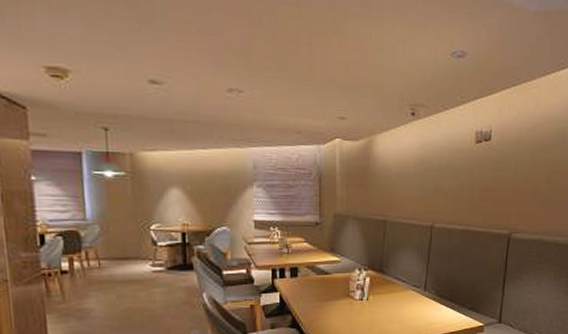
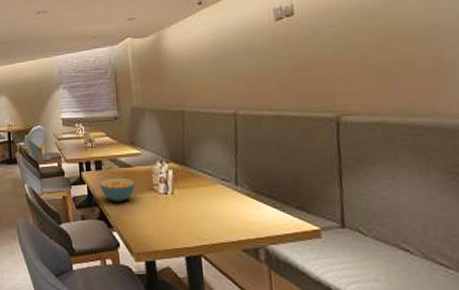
cereal bowl: none [294,284,332,310] -> present [99,177,135,202]

